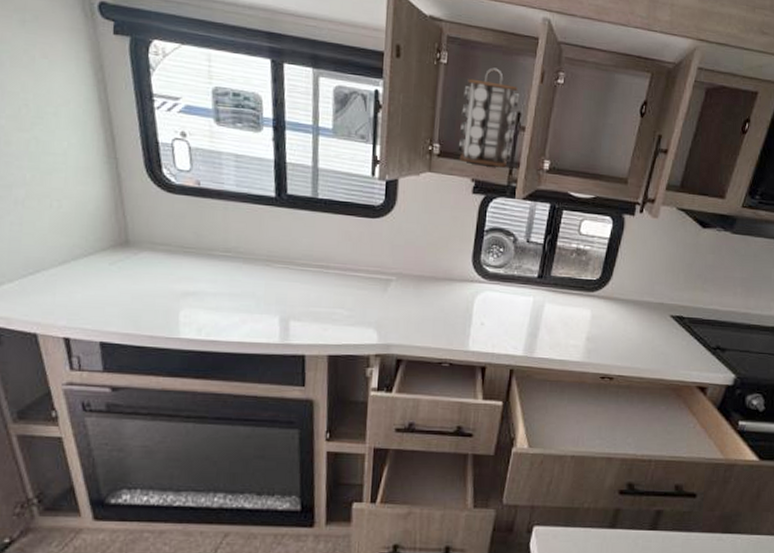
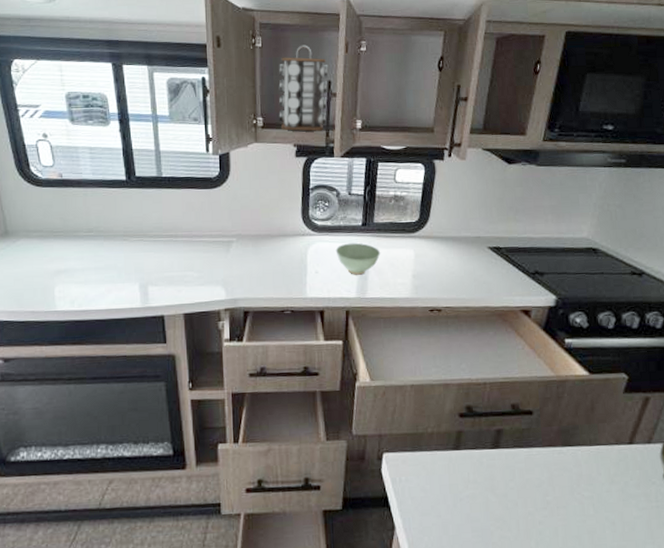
bowl: none [505,295,555,332] -> present [335,242,381,275]

